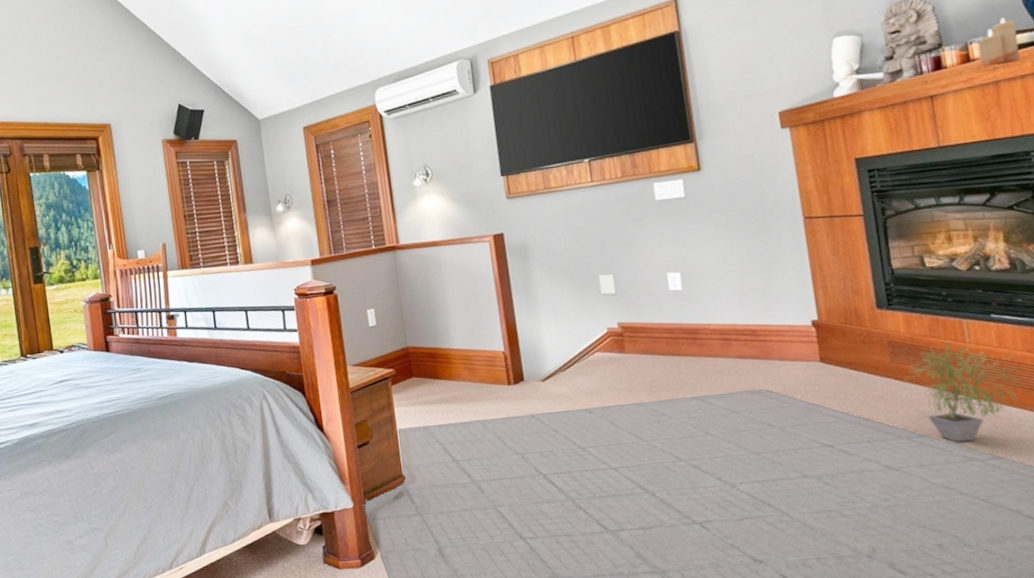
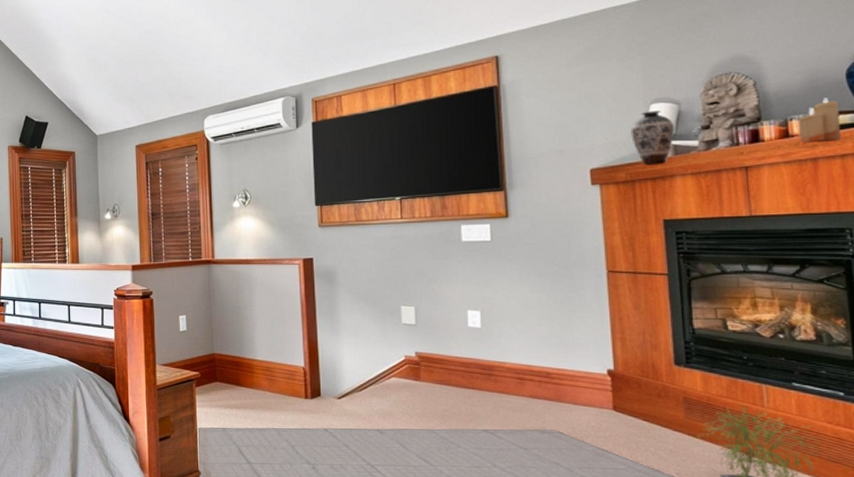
decorative vase: none [815,44,860,104] -> present [631,110,675,166]

